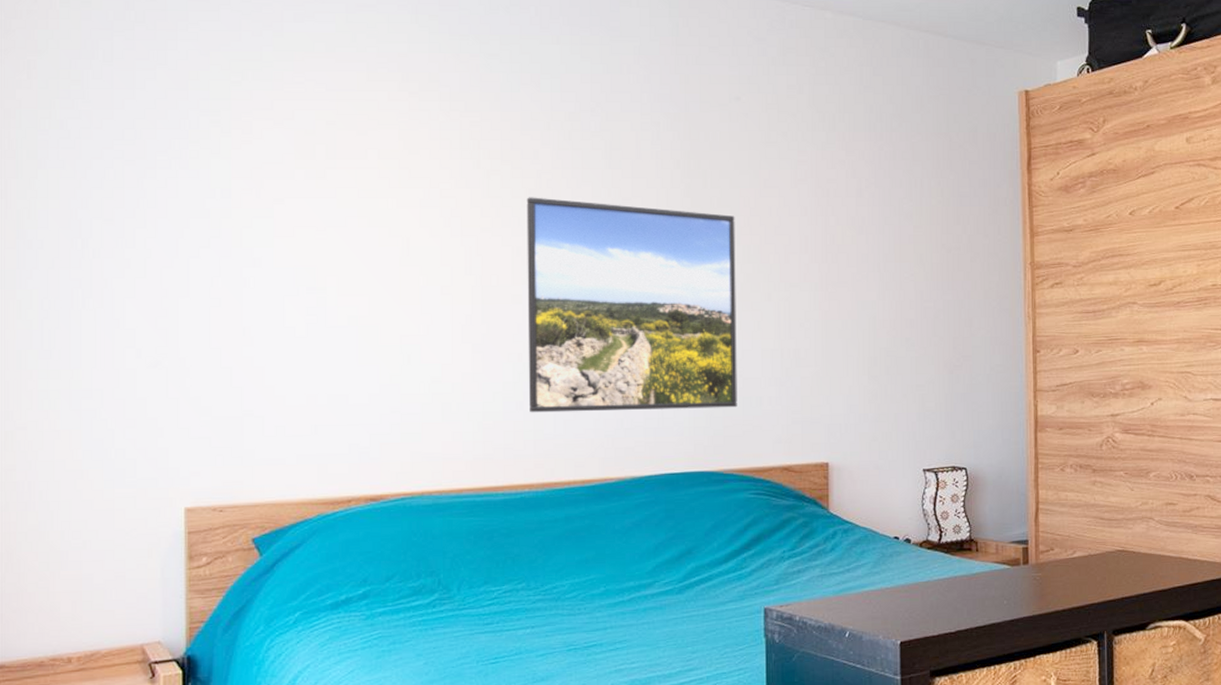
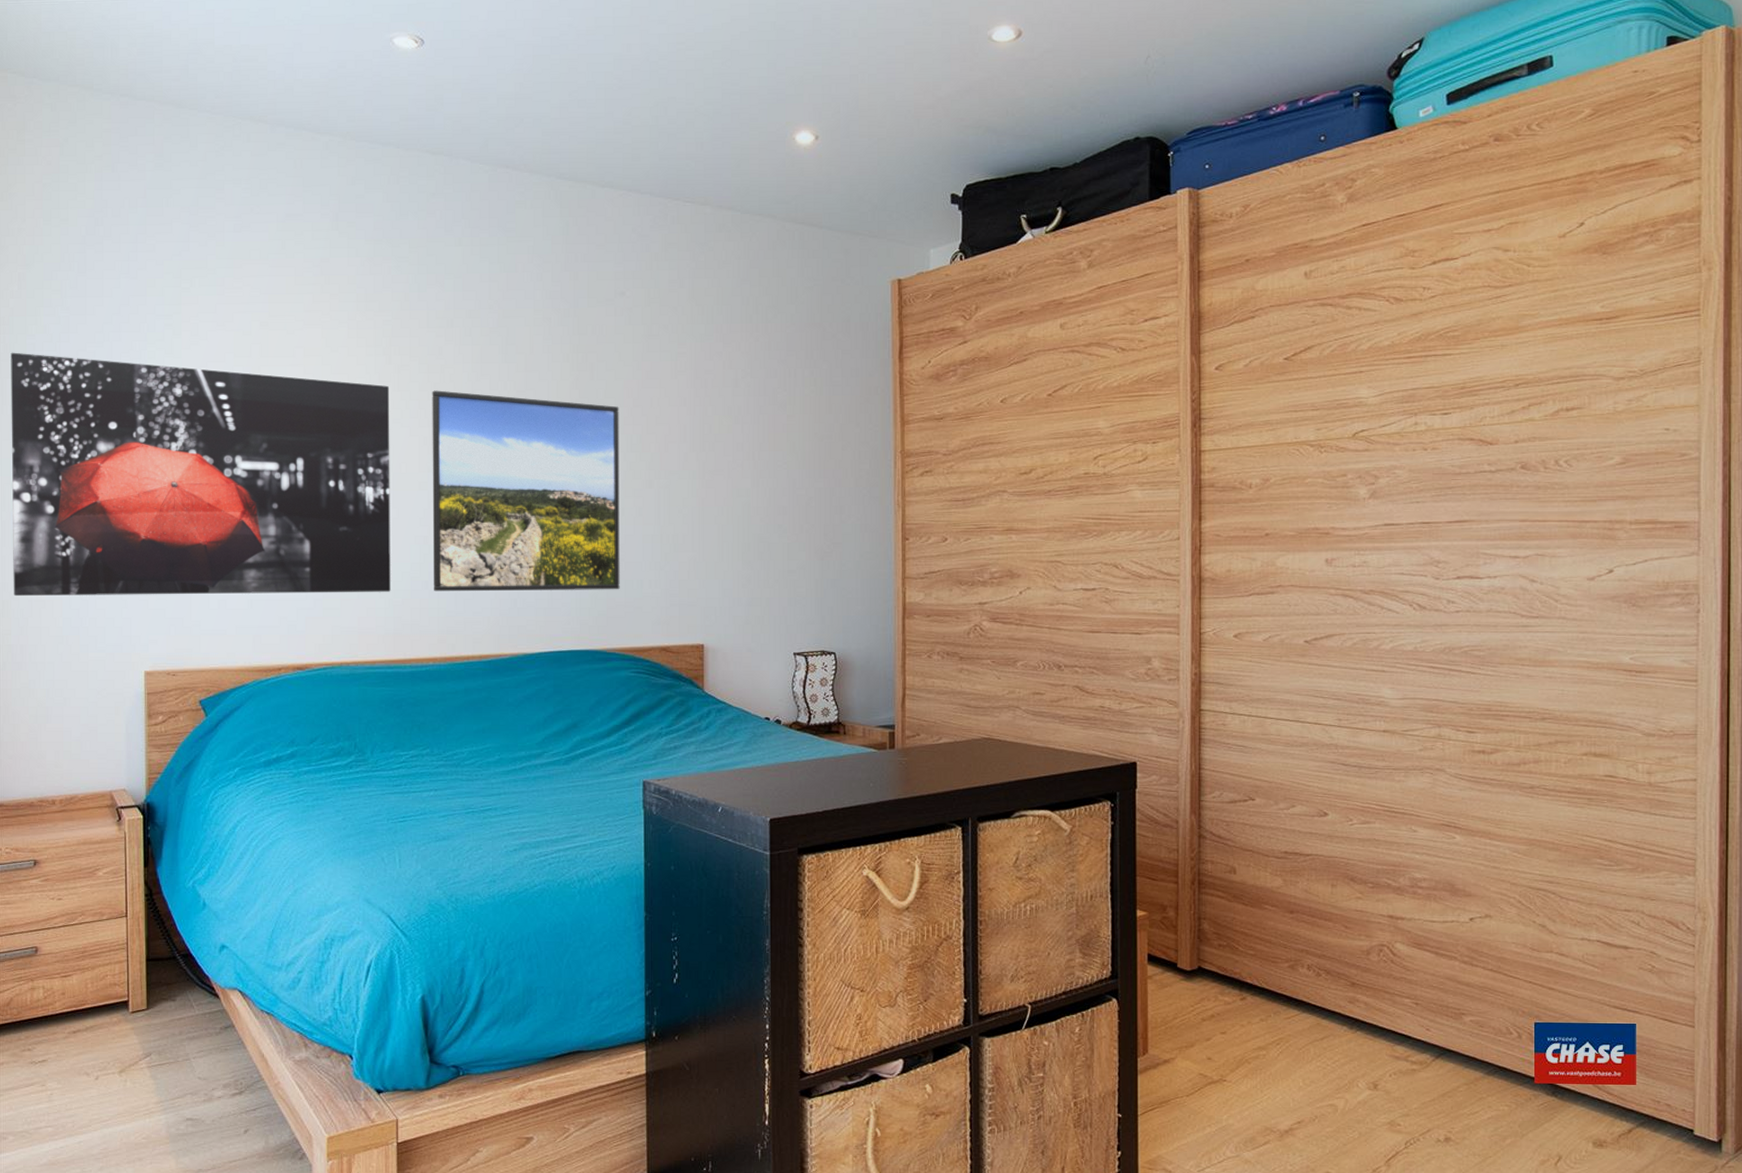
wall art: none [17,149,480,427] -> present [11,352,391,597]

